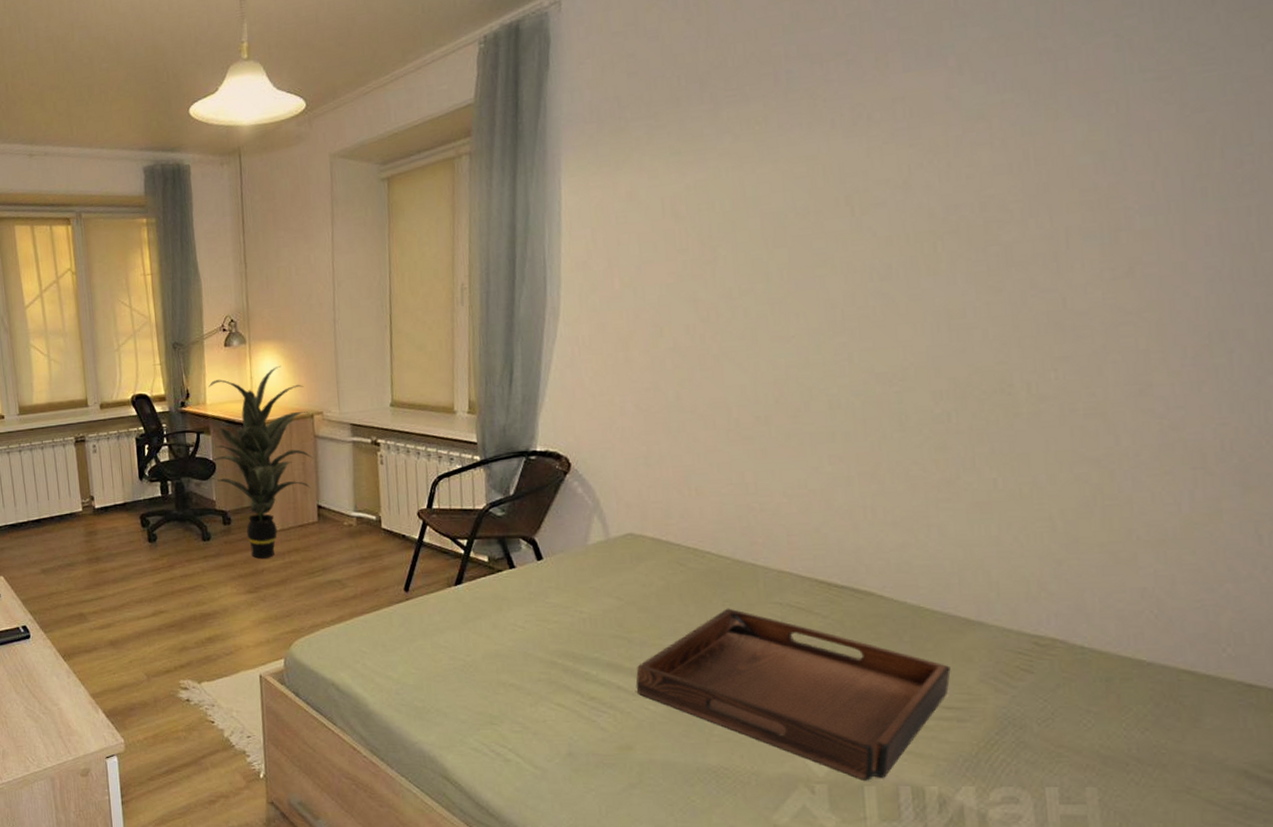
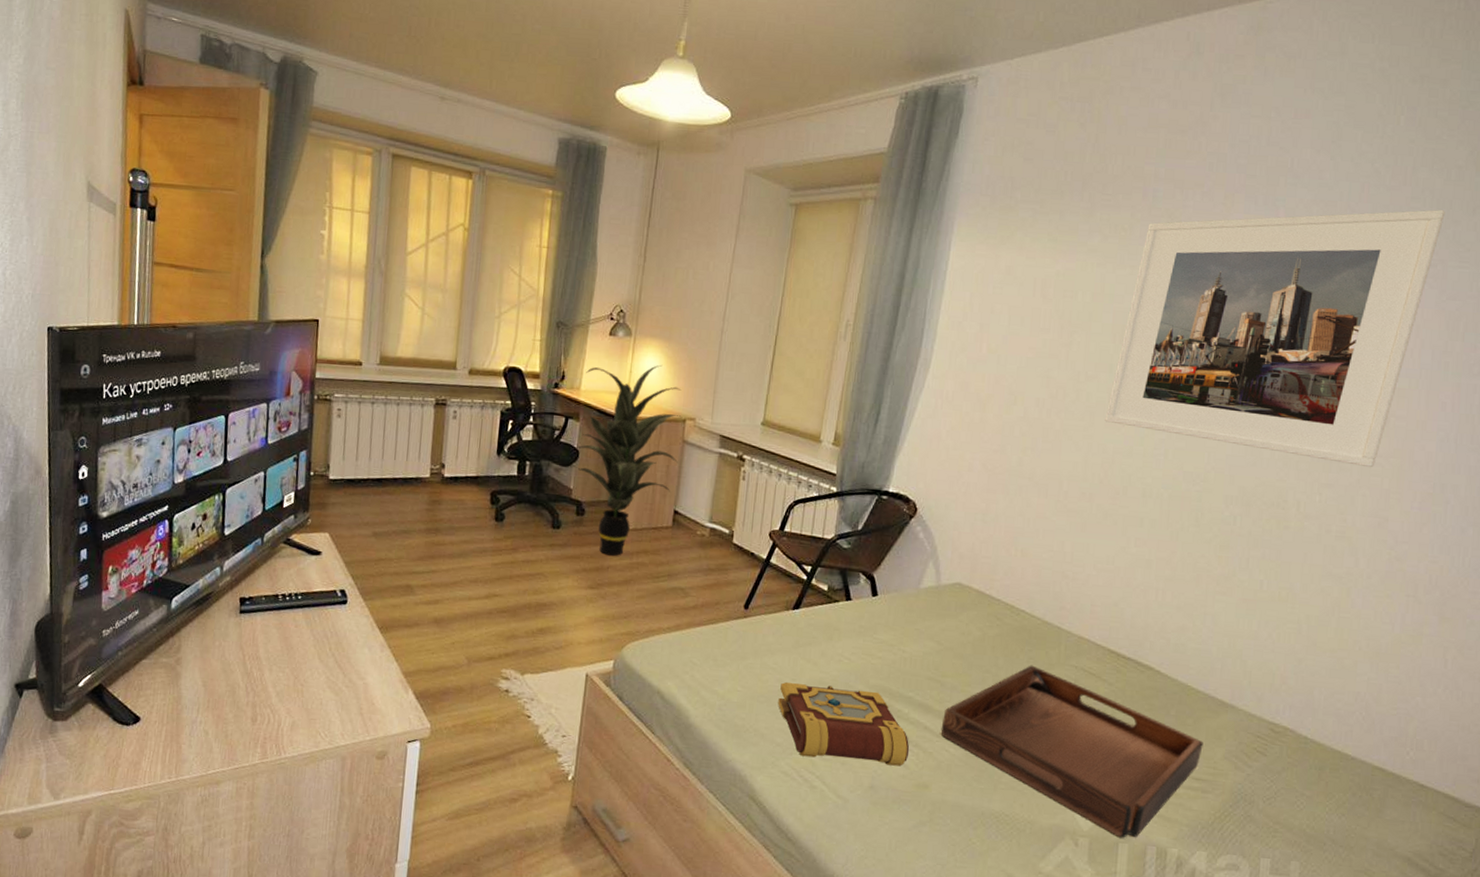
book: none [455,657,604,731] -> present [778,682,909,766]
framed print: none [769,9,1173,336] -> present [1105,209,1445,468]

